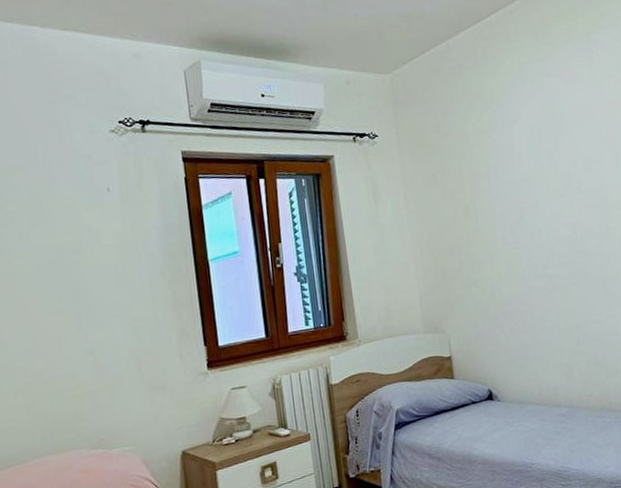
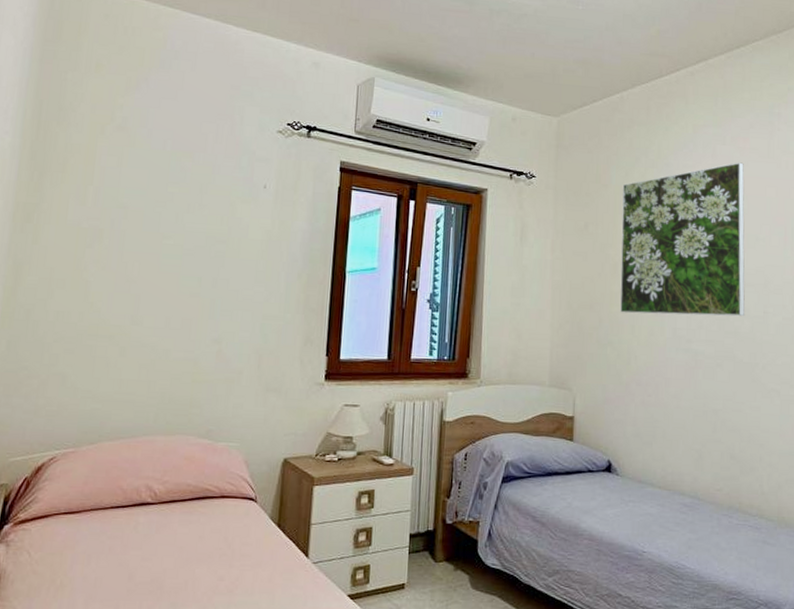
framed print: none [462,92,590,252] -> present [620,162,745,317]

